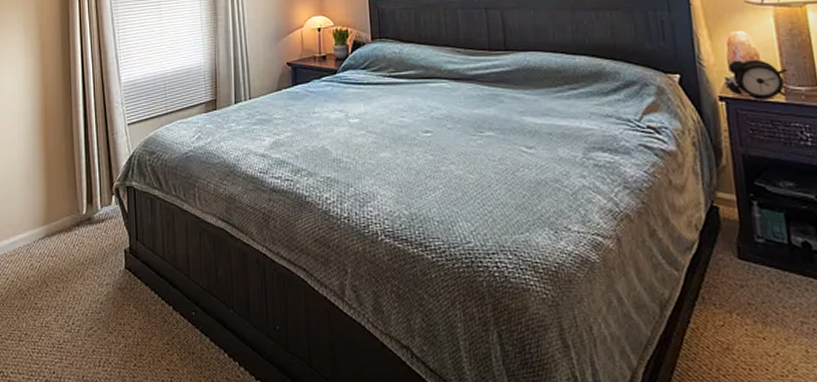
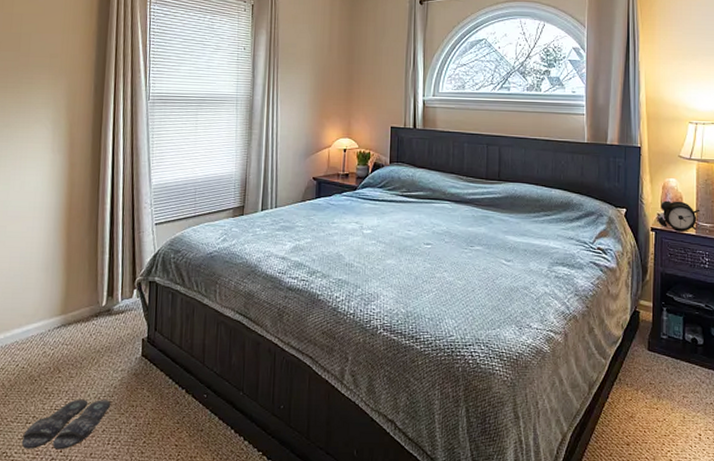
slippers: none [17,315,98,371] -> present [22,399,110,450]

